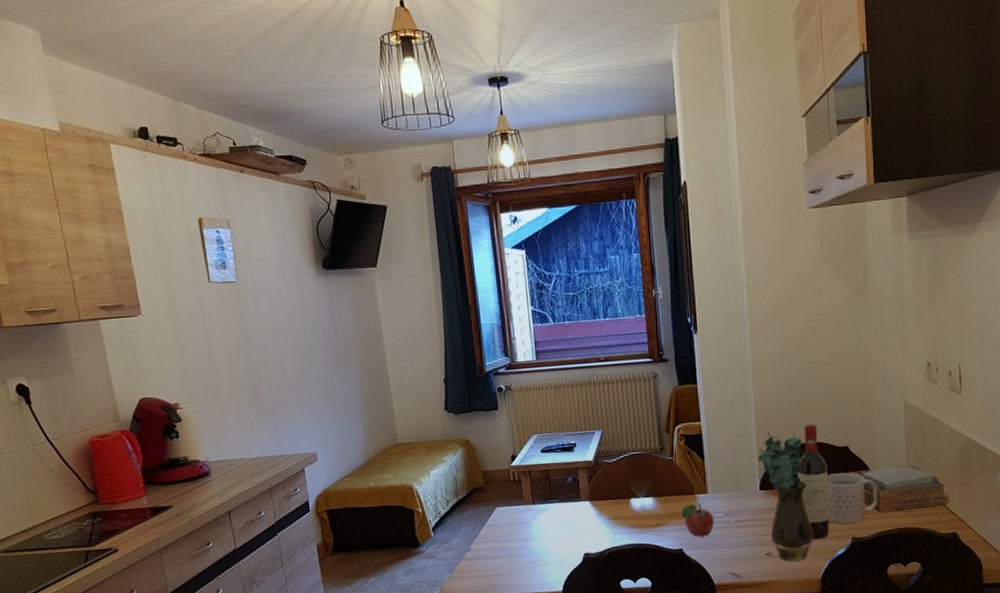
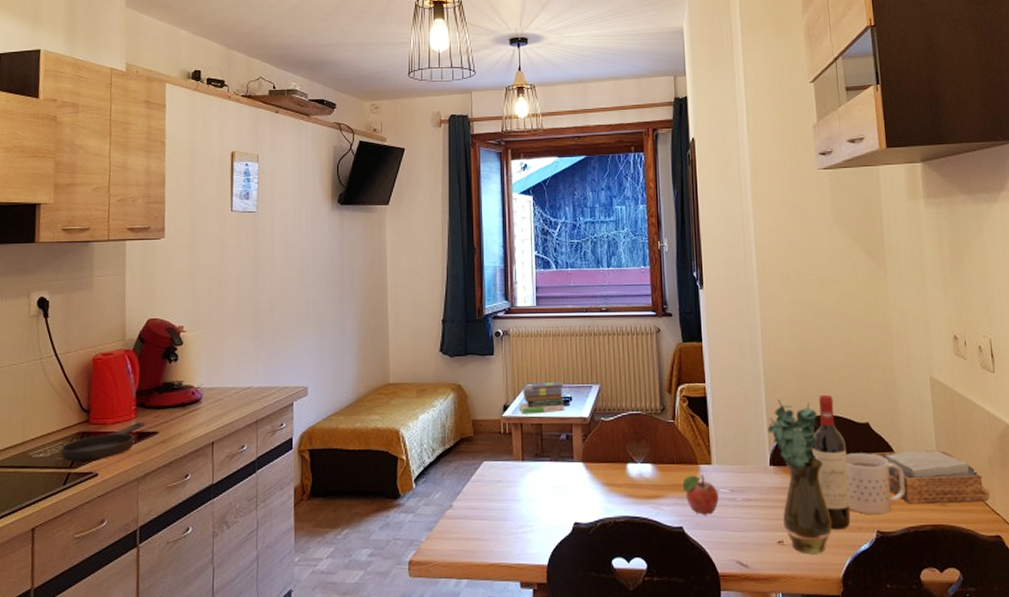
frying pan: none [74,498,158,541] -> present [61,423,146,462]
books: none [526,429,570,462] -> present [519,381,565,414]

